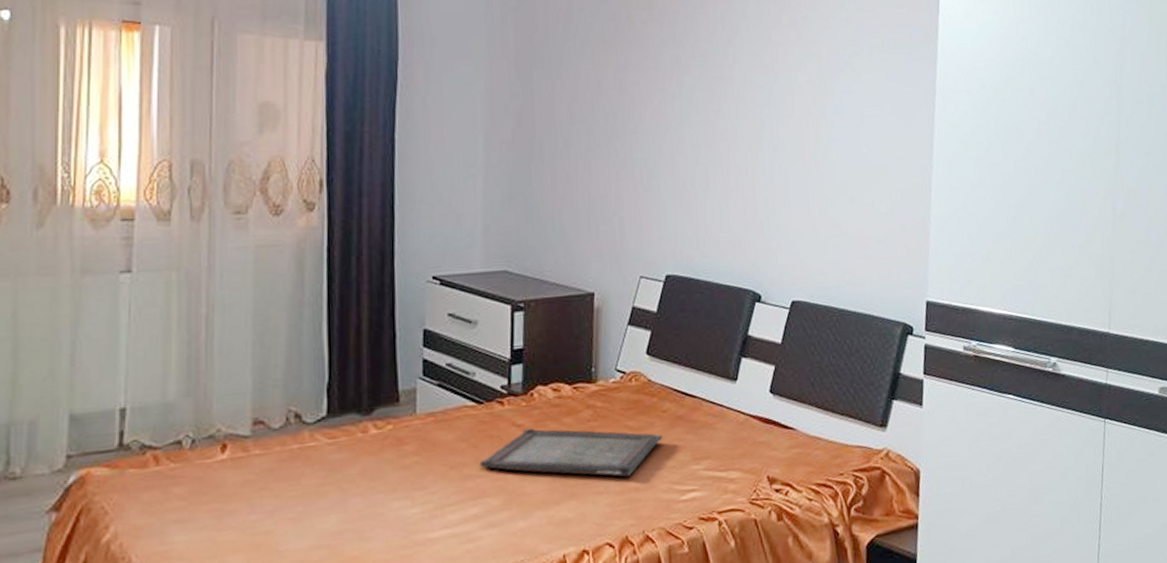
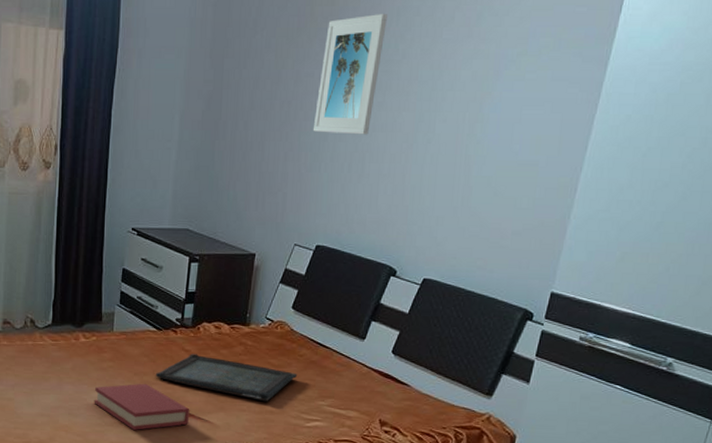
hardback book: none [395,477,531,545] -> present [94,383,190,430]
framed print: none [645,16,712,147] -> present [312,13,387,135]

